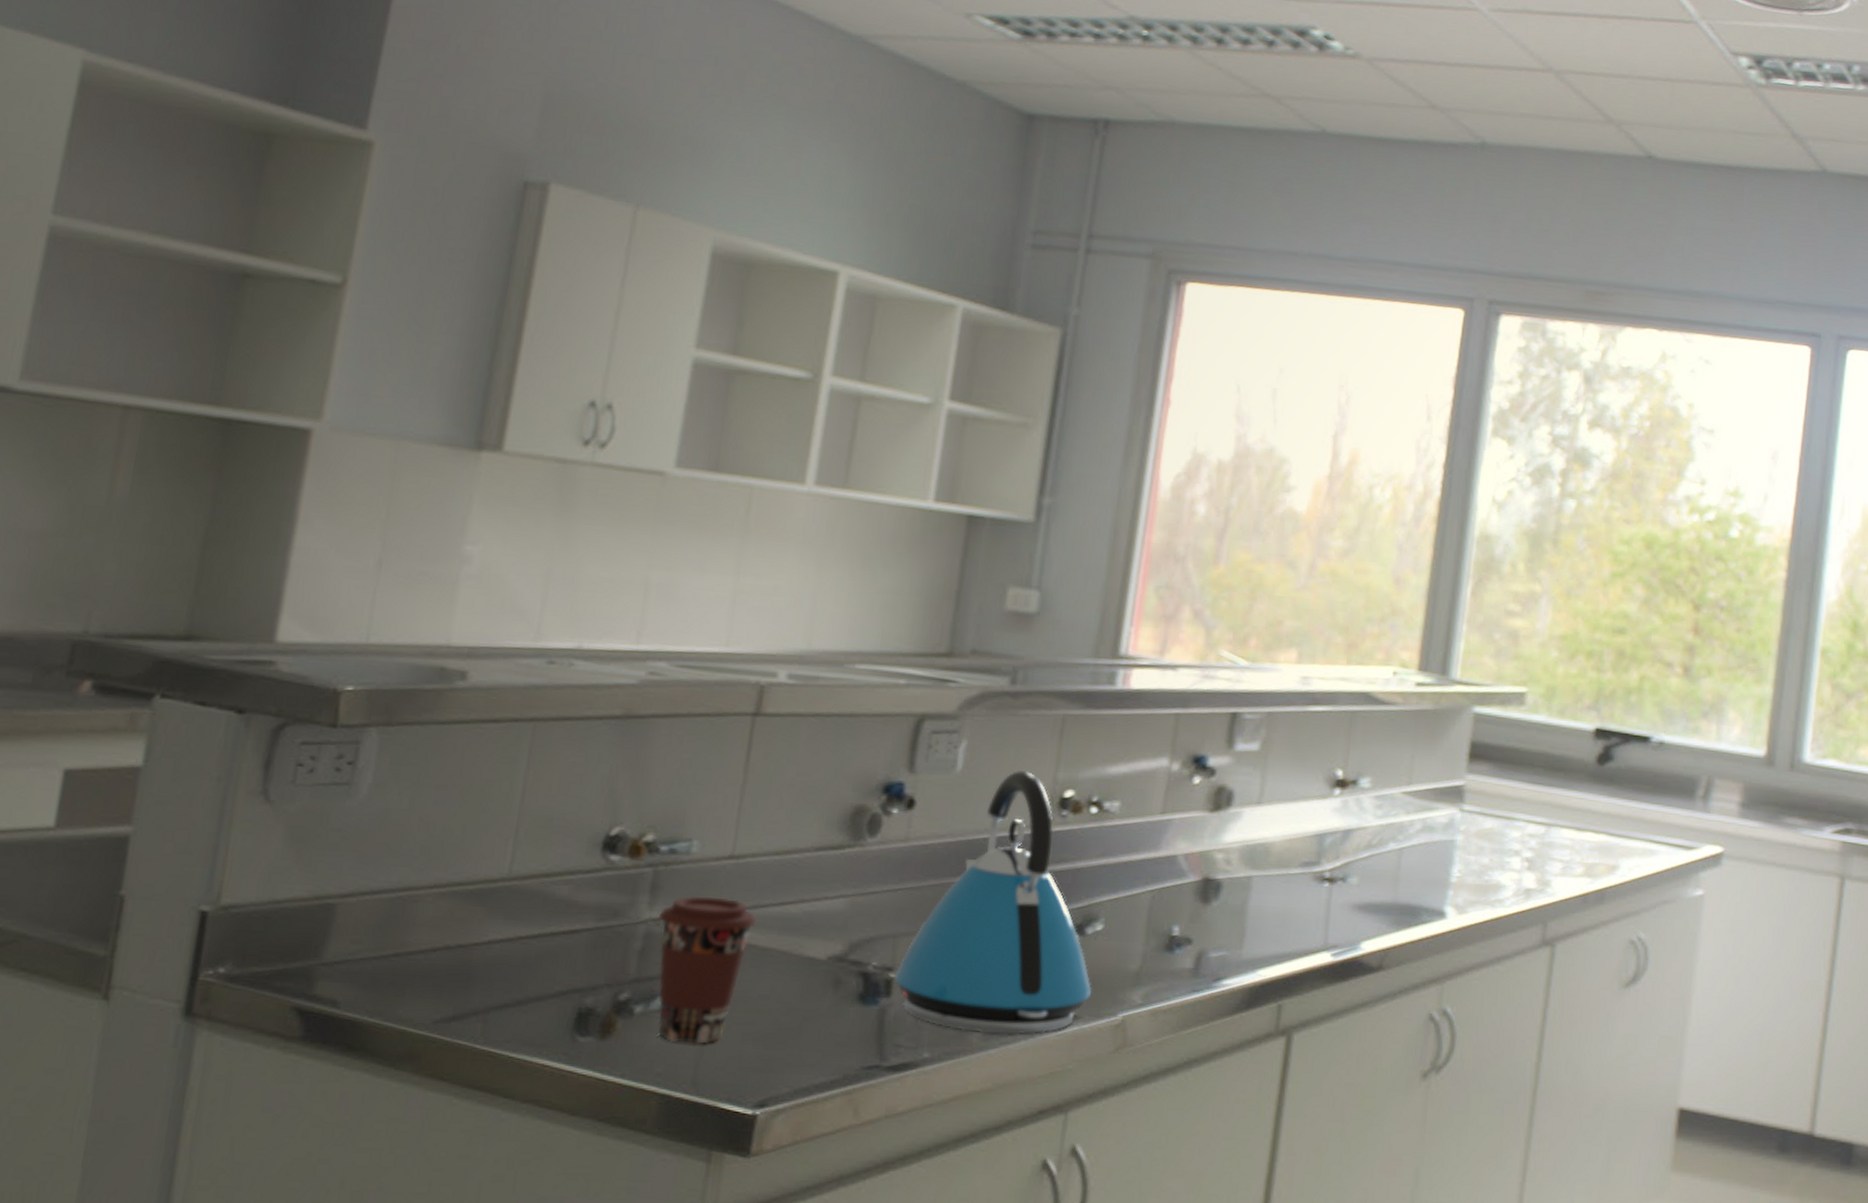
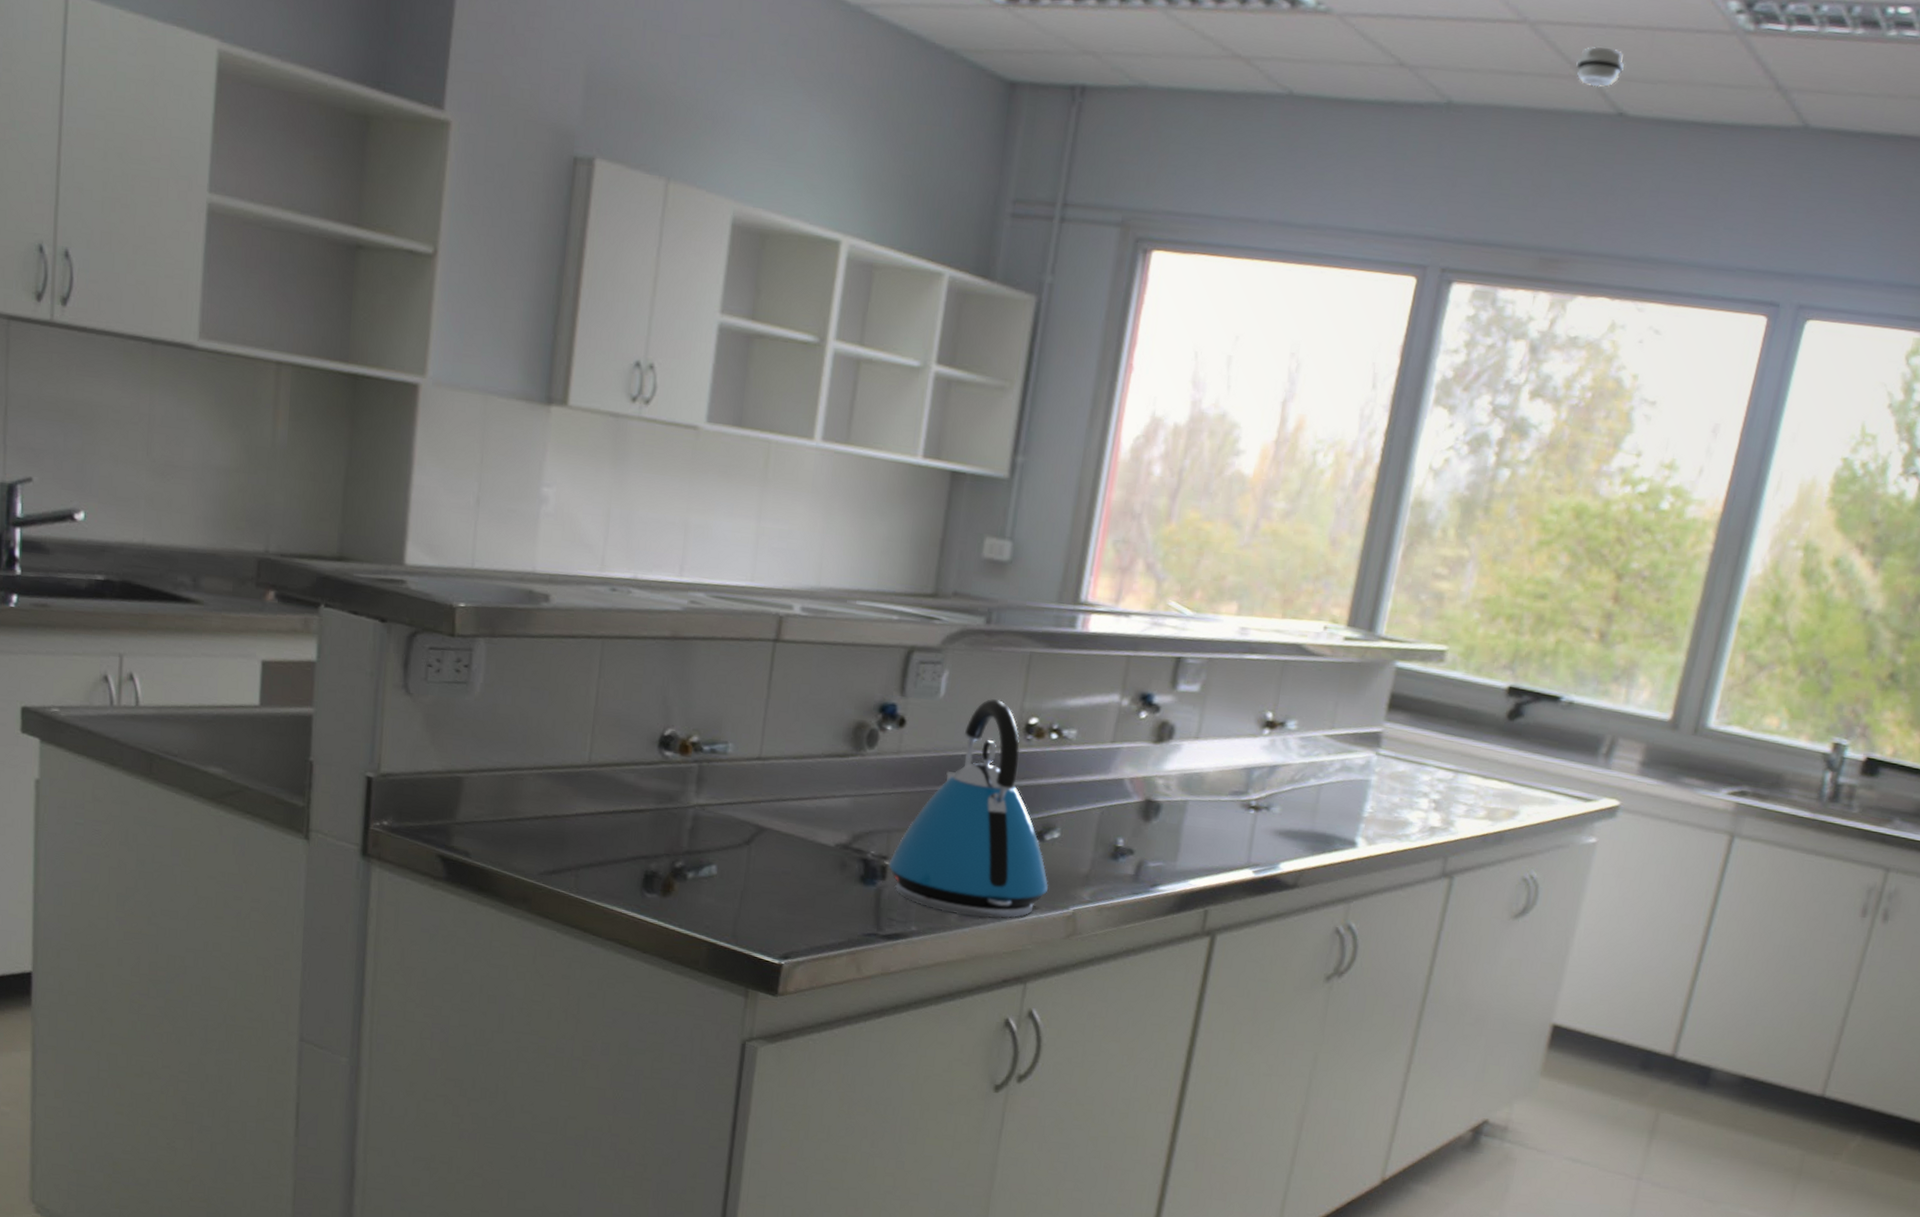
coffee cup: present [658,895,757,1044] -> none [703,788,780,907]
smoke detector: none [1603,94,1648,132] -> present [1576,46,1624,87]

